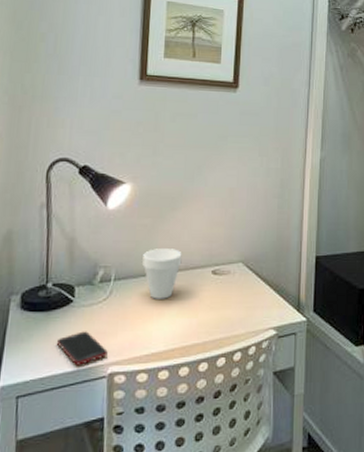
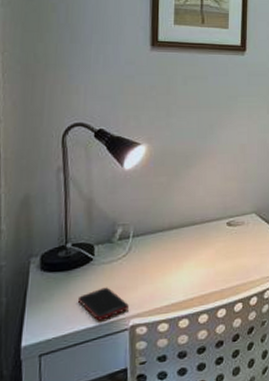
cup: present [142,249,182,299] -> none [160,204,198,253]

